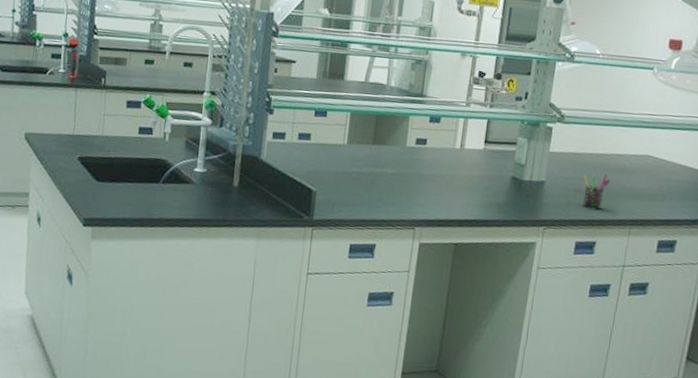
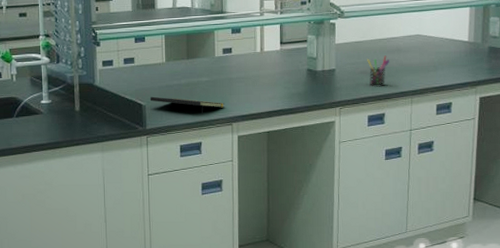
notepad: none [322,182,409,212] -> present [150,96,224,115]

